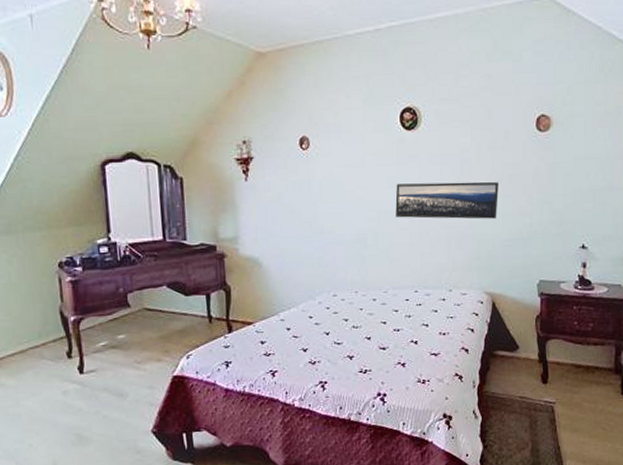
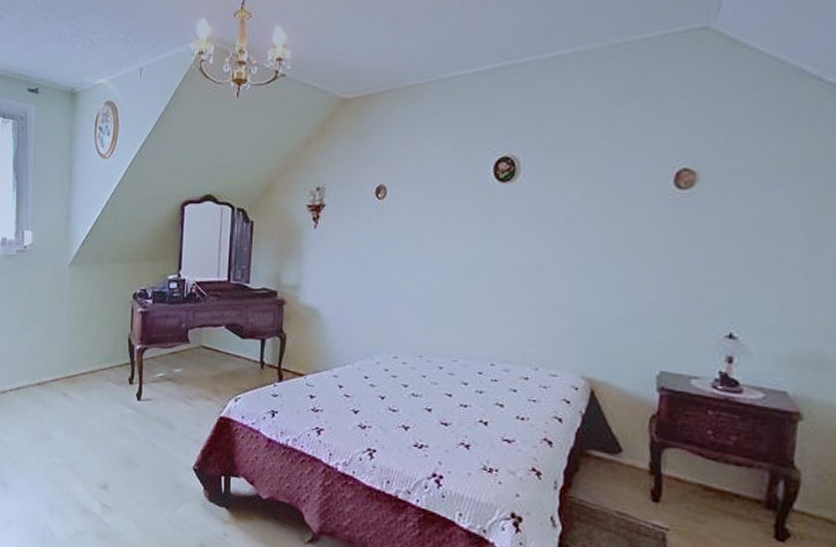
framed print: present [395,181,498,219] -> none [477,241,614,290]

